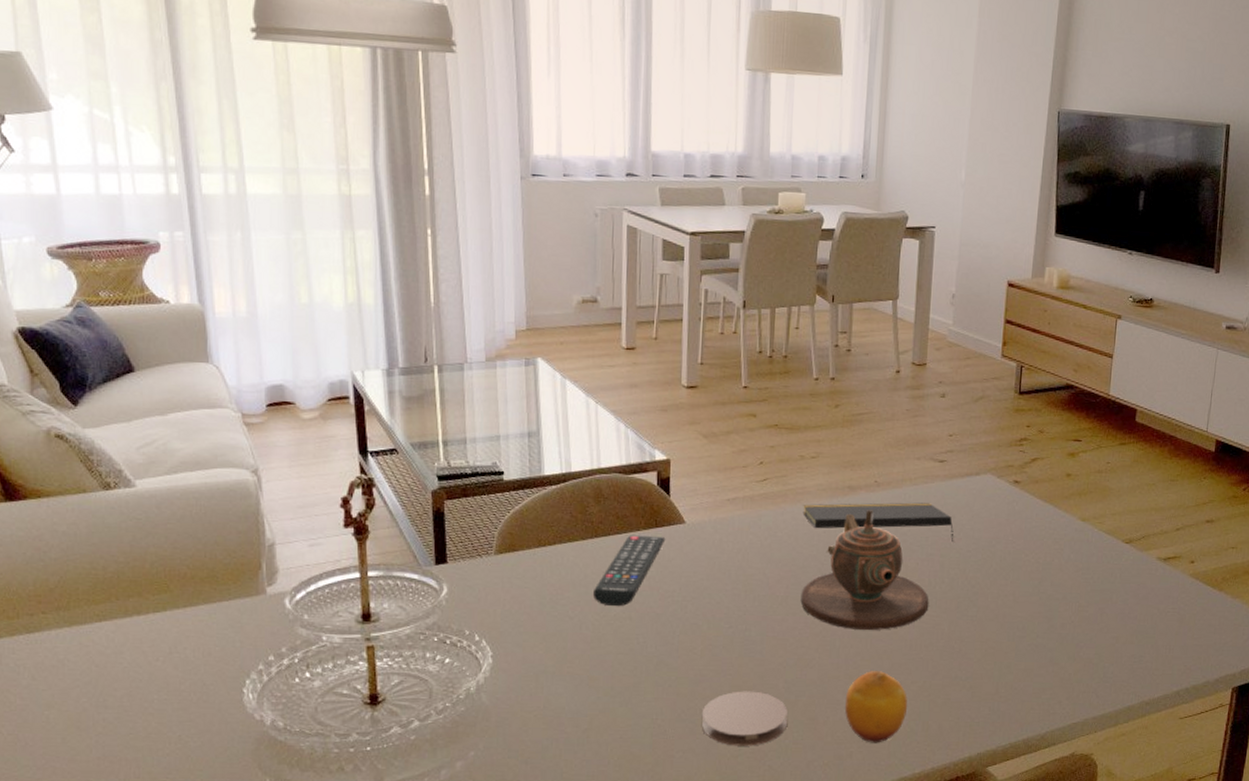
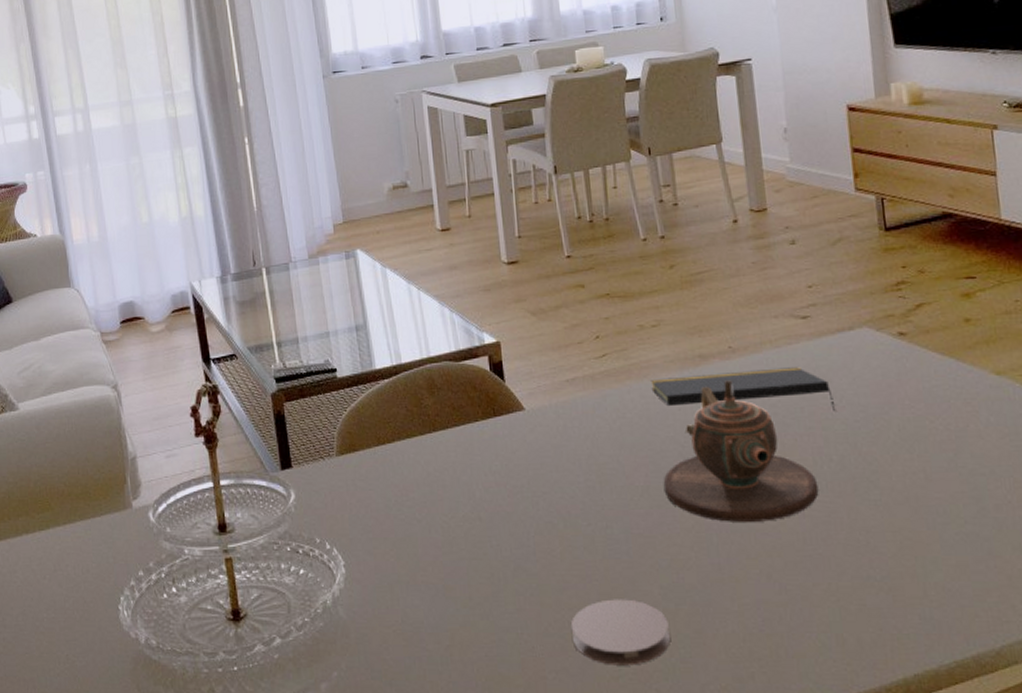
remote control: present [593,535,666,607] -> none [438,425,507,507]
fruit: present [844,671,908,743] -> none [734,572,814,662]

